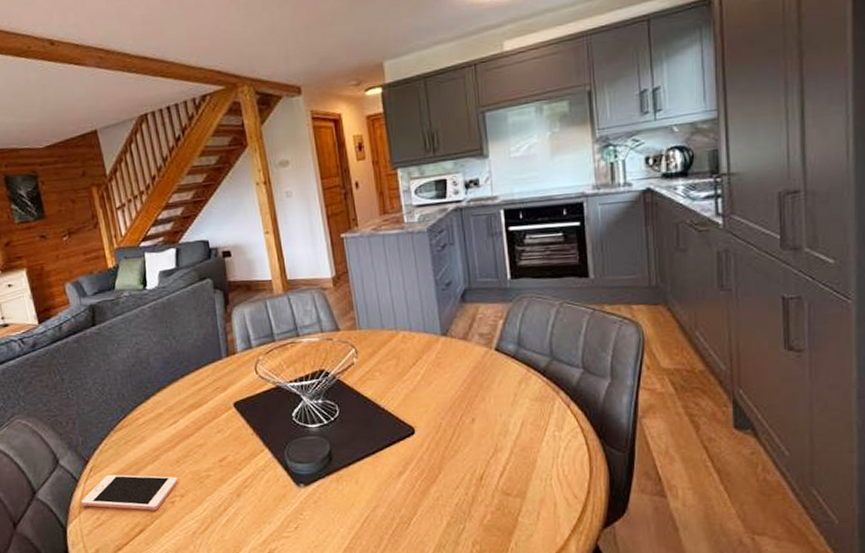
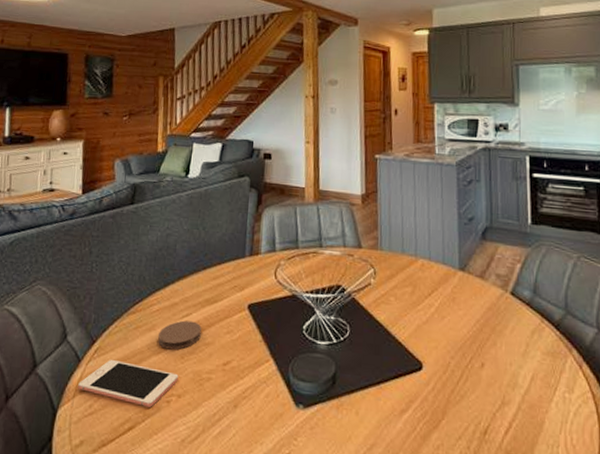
coaster: none [149,427,192,457] -> present [158,320,202,350]

